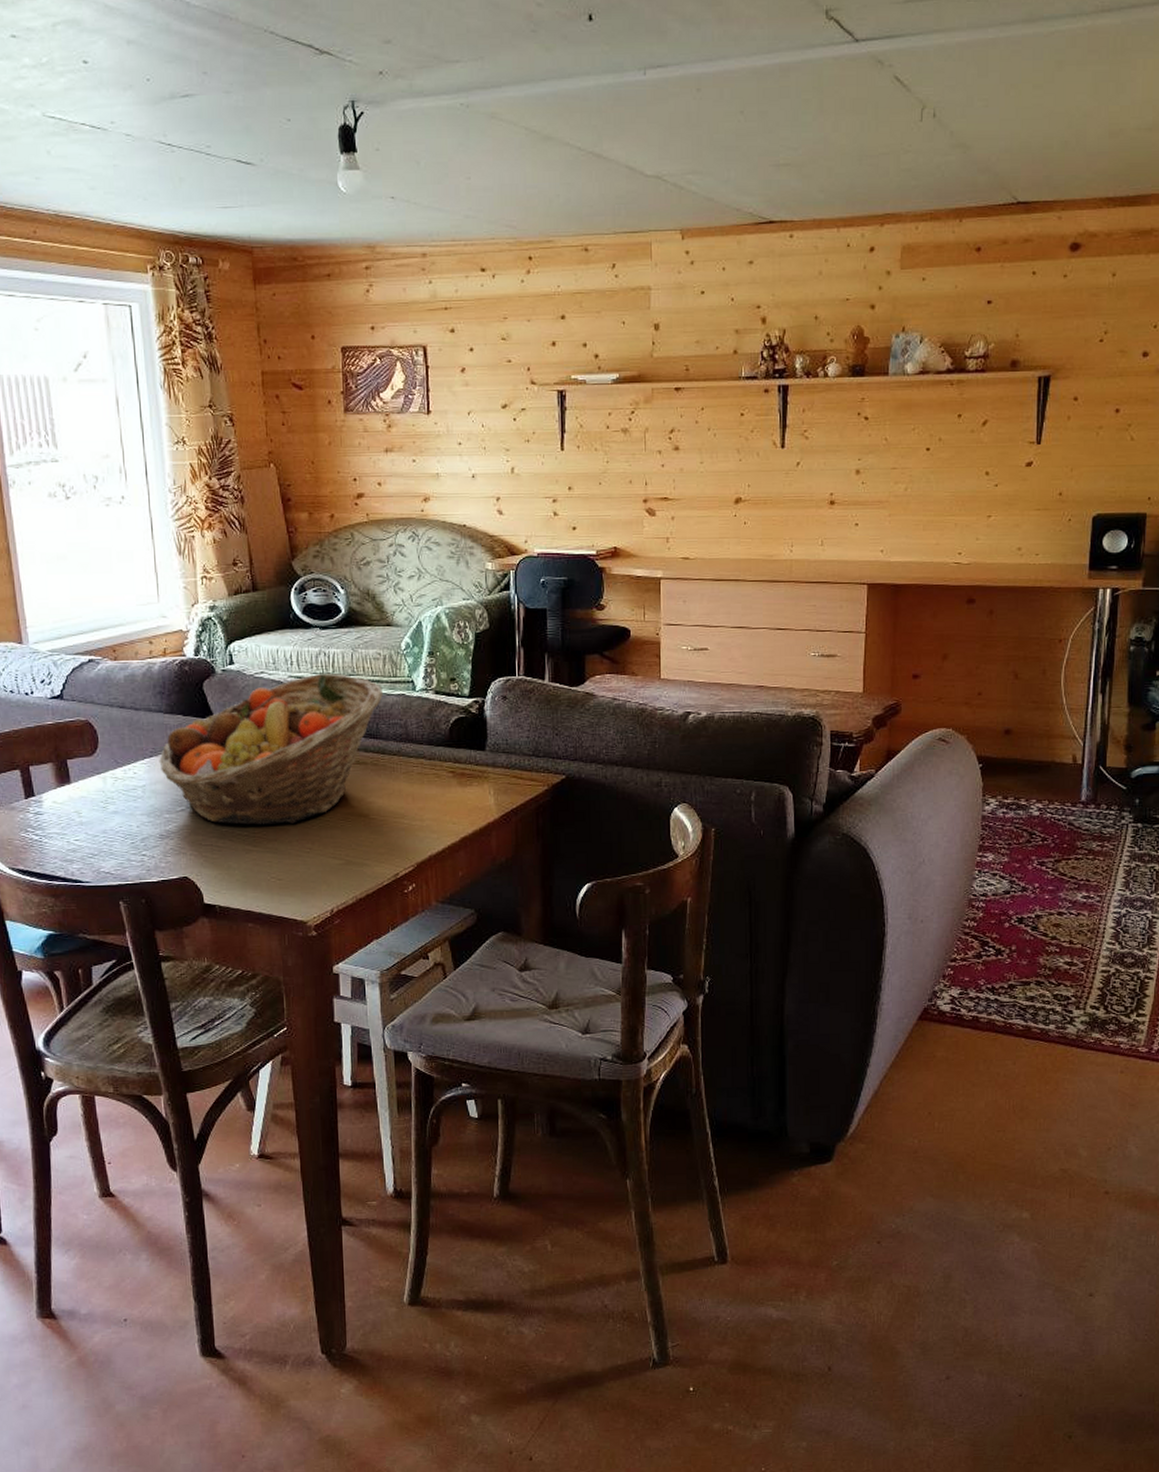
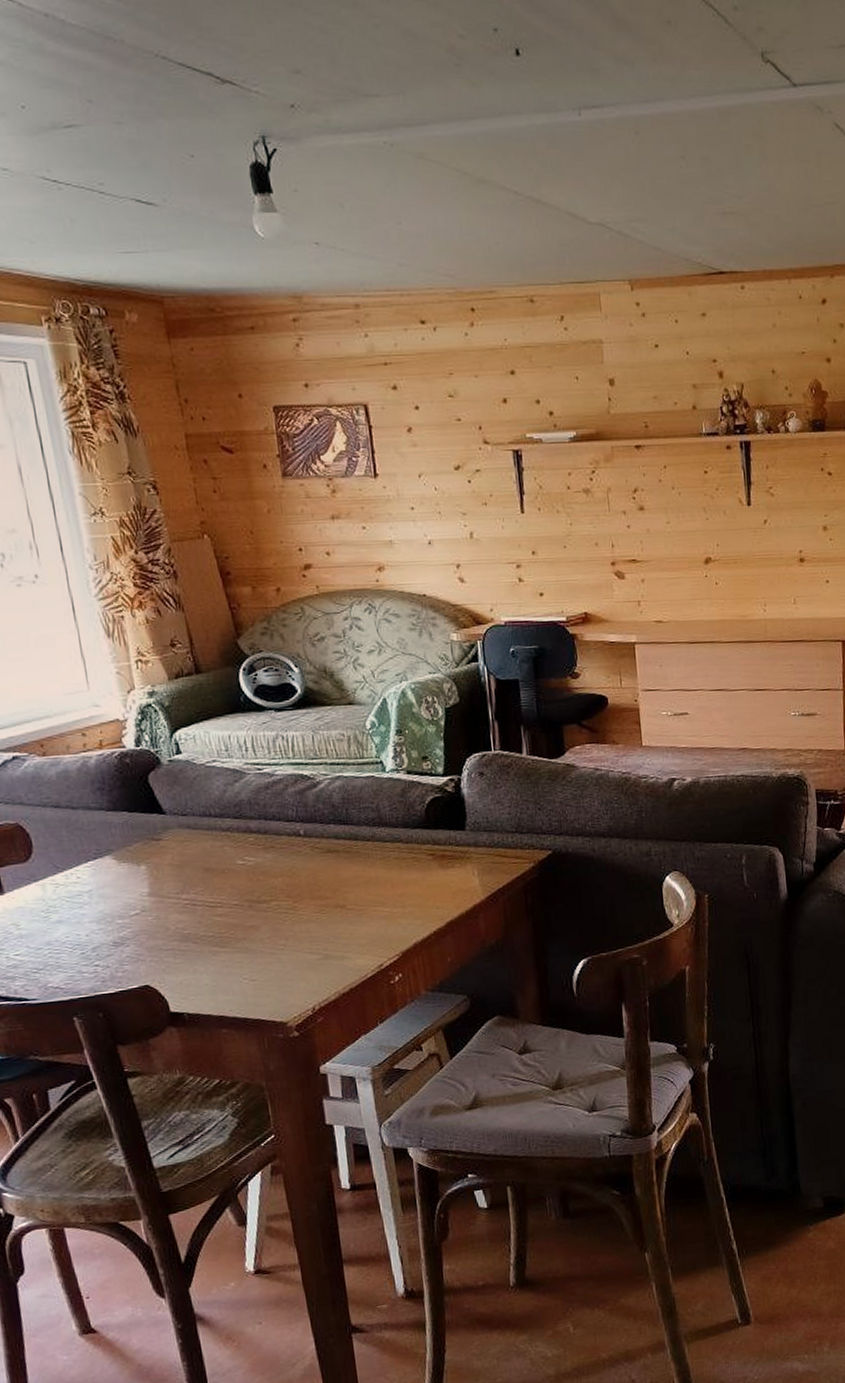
fruit basket: present [159,672,383,825] -> none [105,757,350,926]

